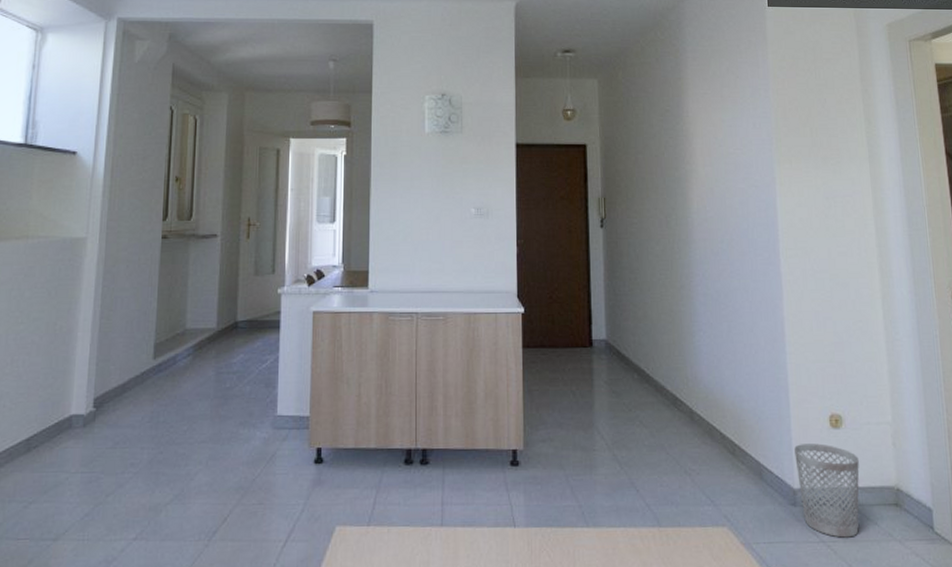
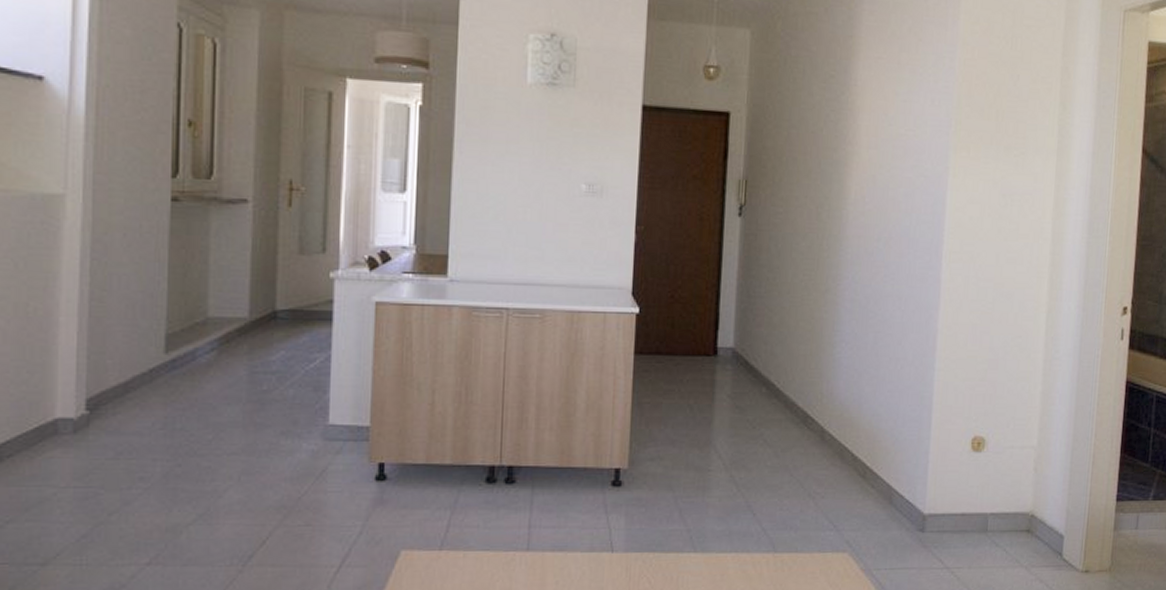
wastebasket: present [793,443,860,538] -> none [929,467,997,564]

